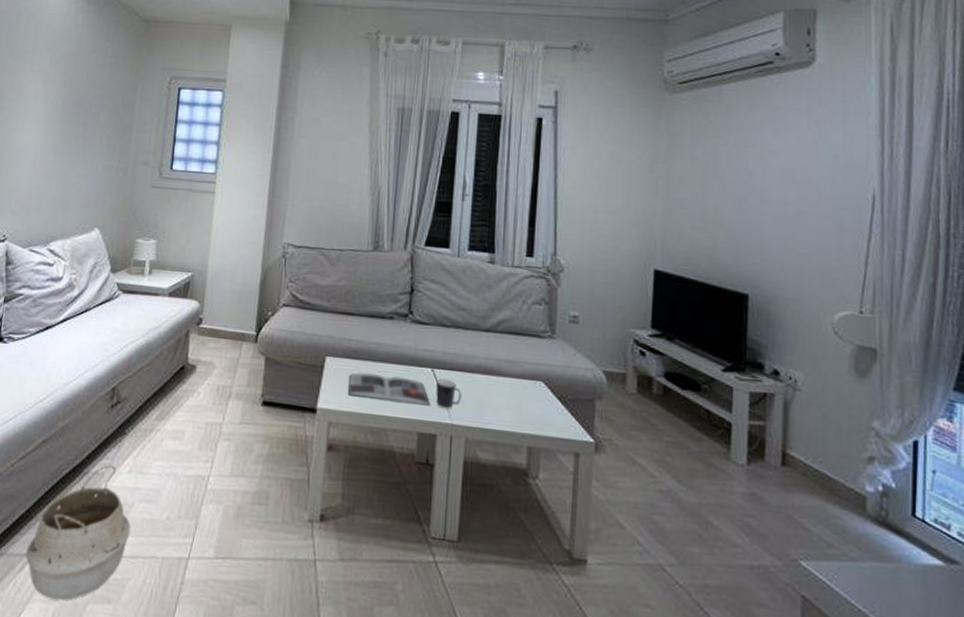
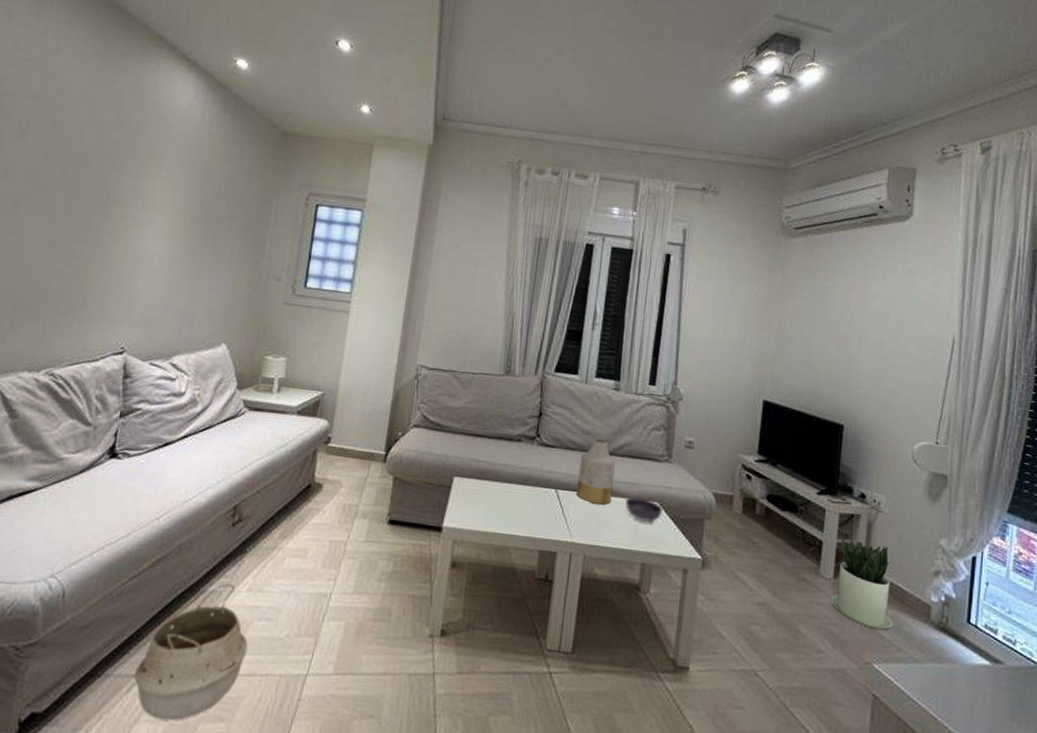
magazine: present [347,372,430,406] -> none [473,492,552,525]
mug: present [435,378,462,411] -> none [557,499,583,530]
vase: none [454,314,494,385] -> present [576,438,615,505]
bowl: none [508,376,548,404] -> present [625,497,662,524]
planter: none [745,413,822,524] -> present [830,532,893,631]

